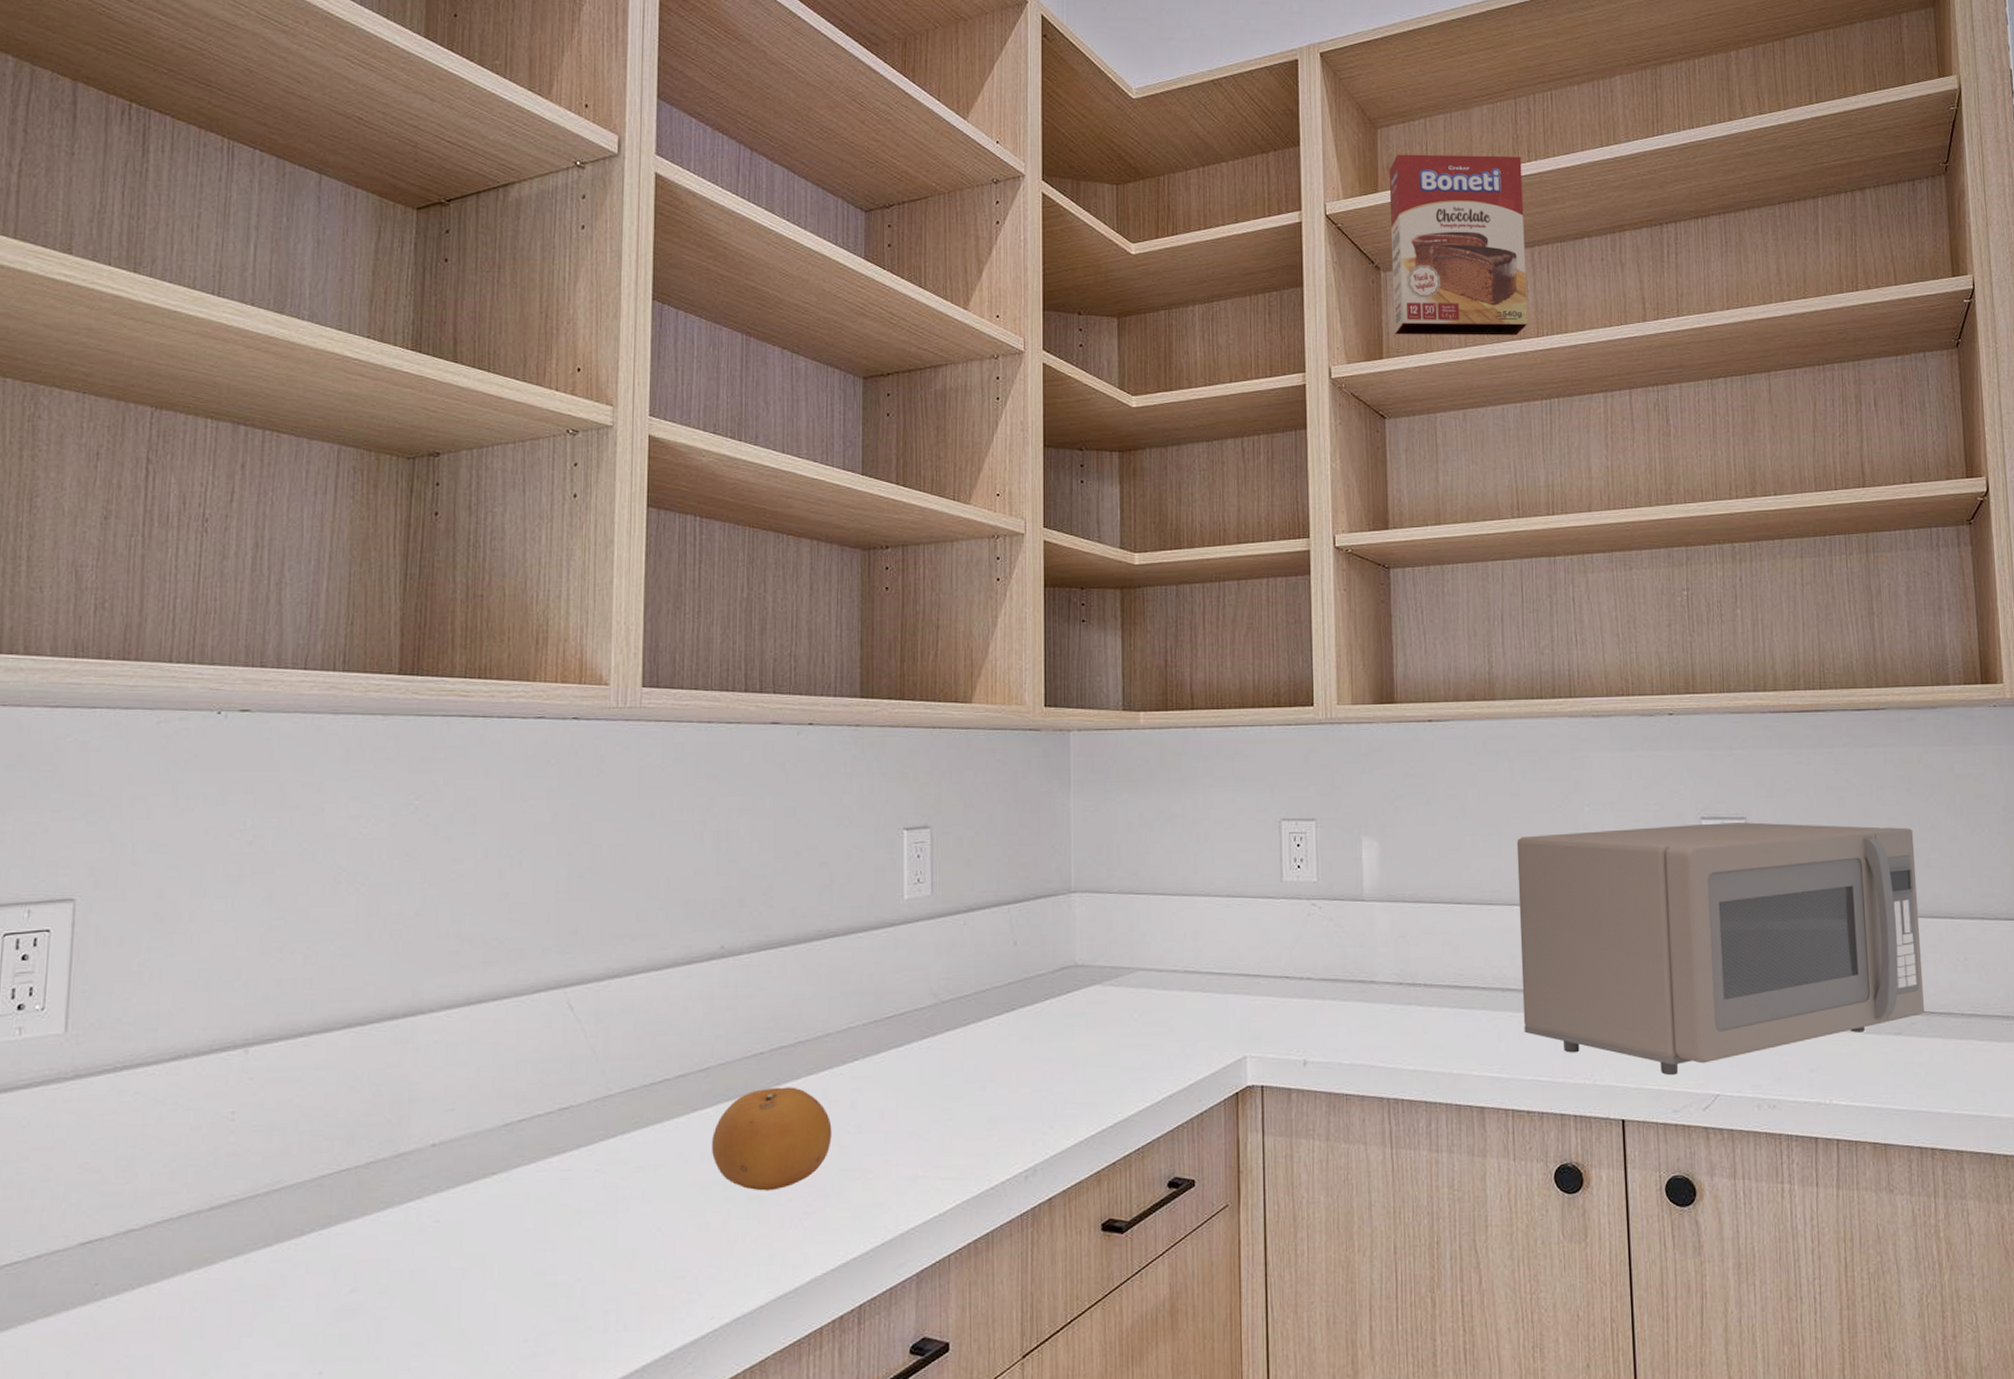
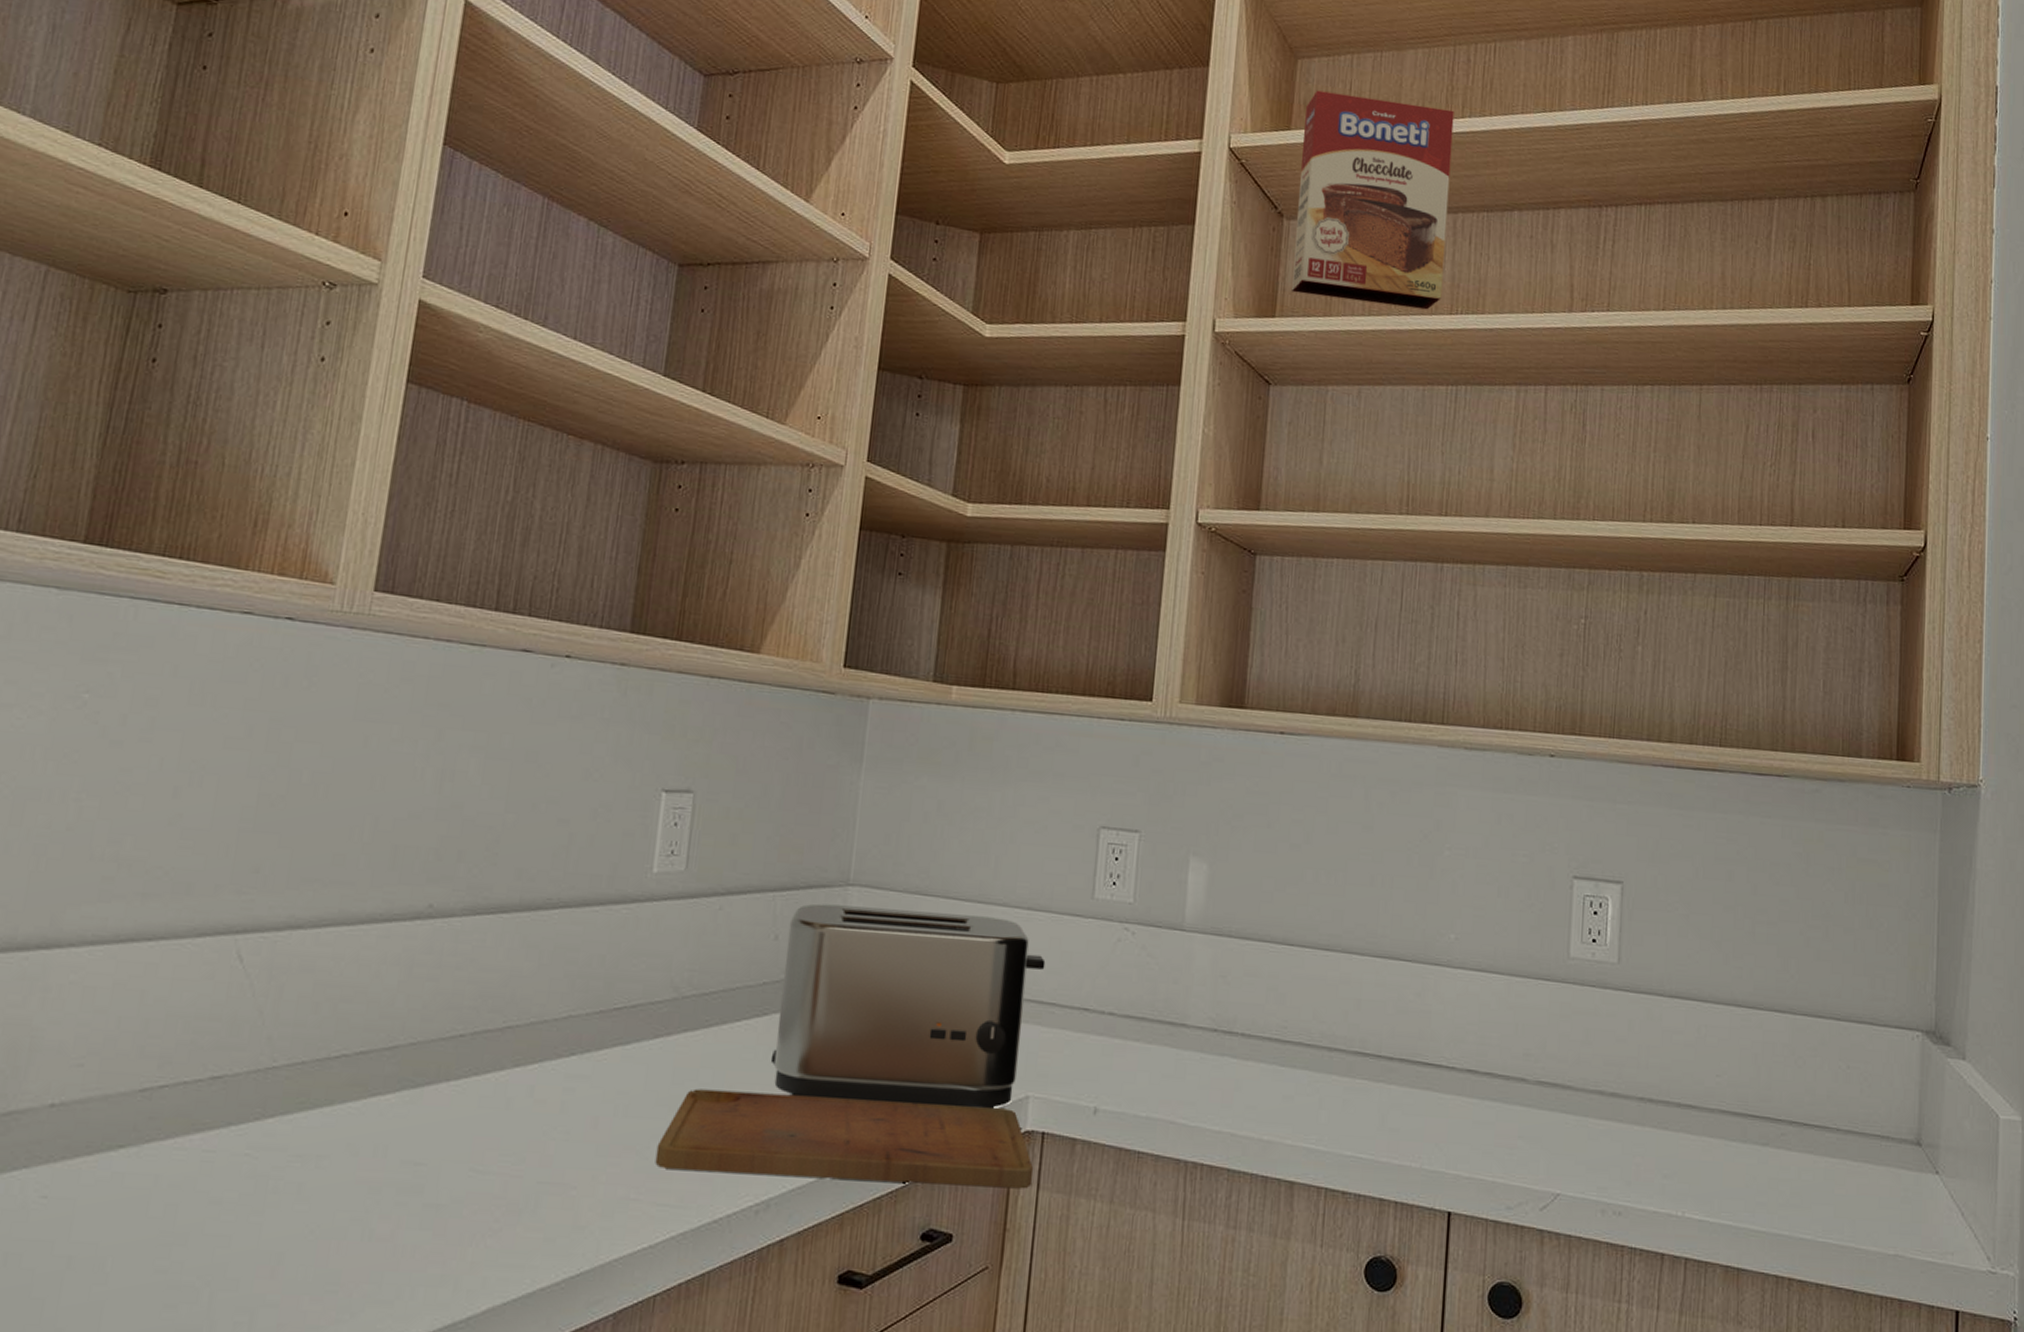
fruit: present [711,1087,832,1191] -> none [387,1077,535,1199]
cutting board: none [936,1069,1258,1148] -> present [655,1088,1033,1190]
toaster: none [1022,907,1247,1077] -> present [770,903,1046,1110]
microwave: present [1516,822,1924,1076] -> none [1348,876,1806,1167]

